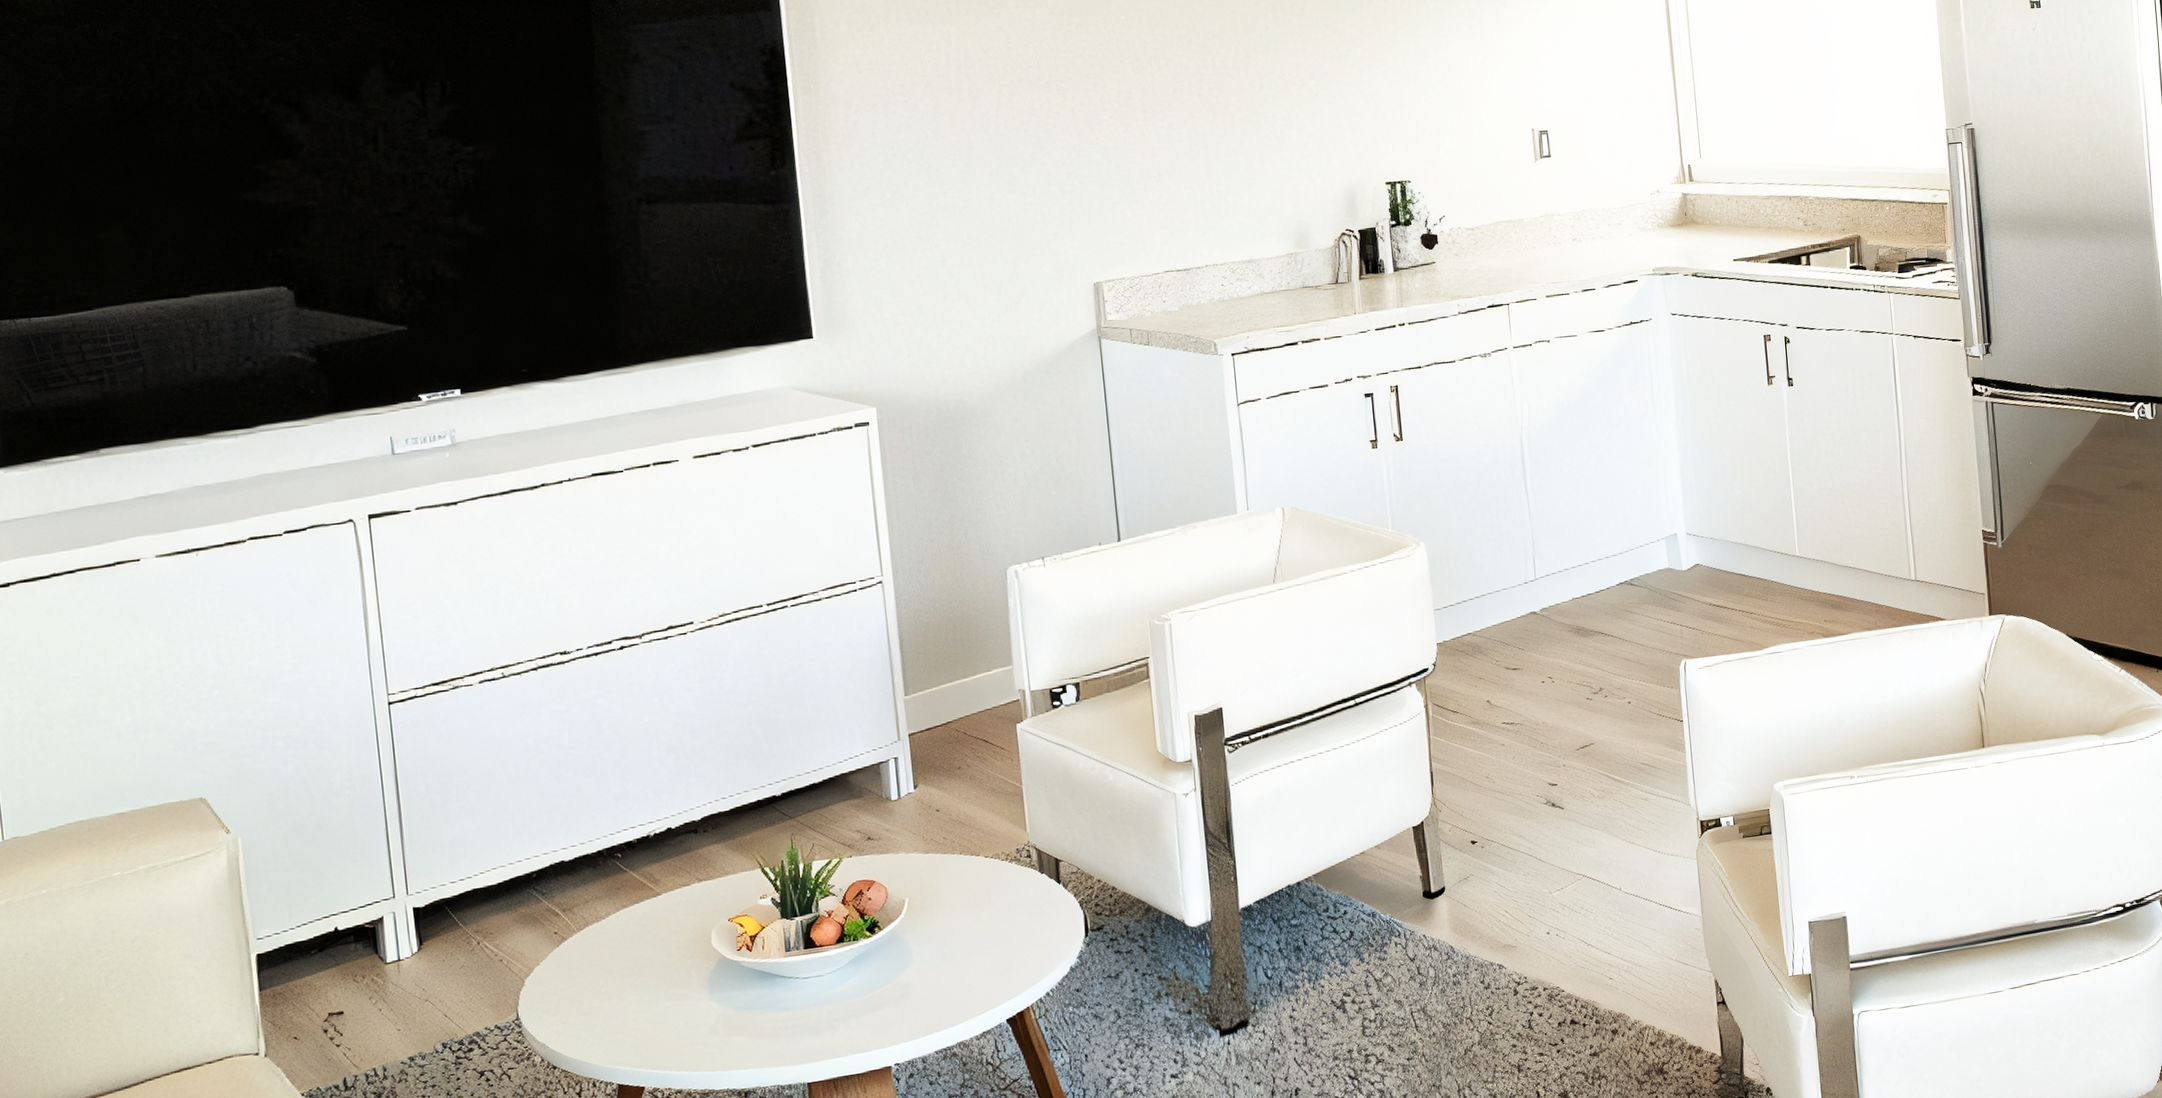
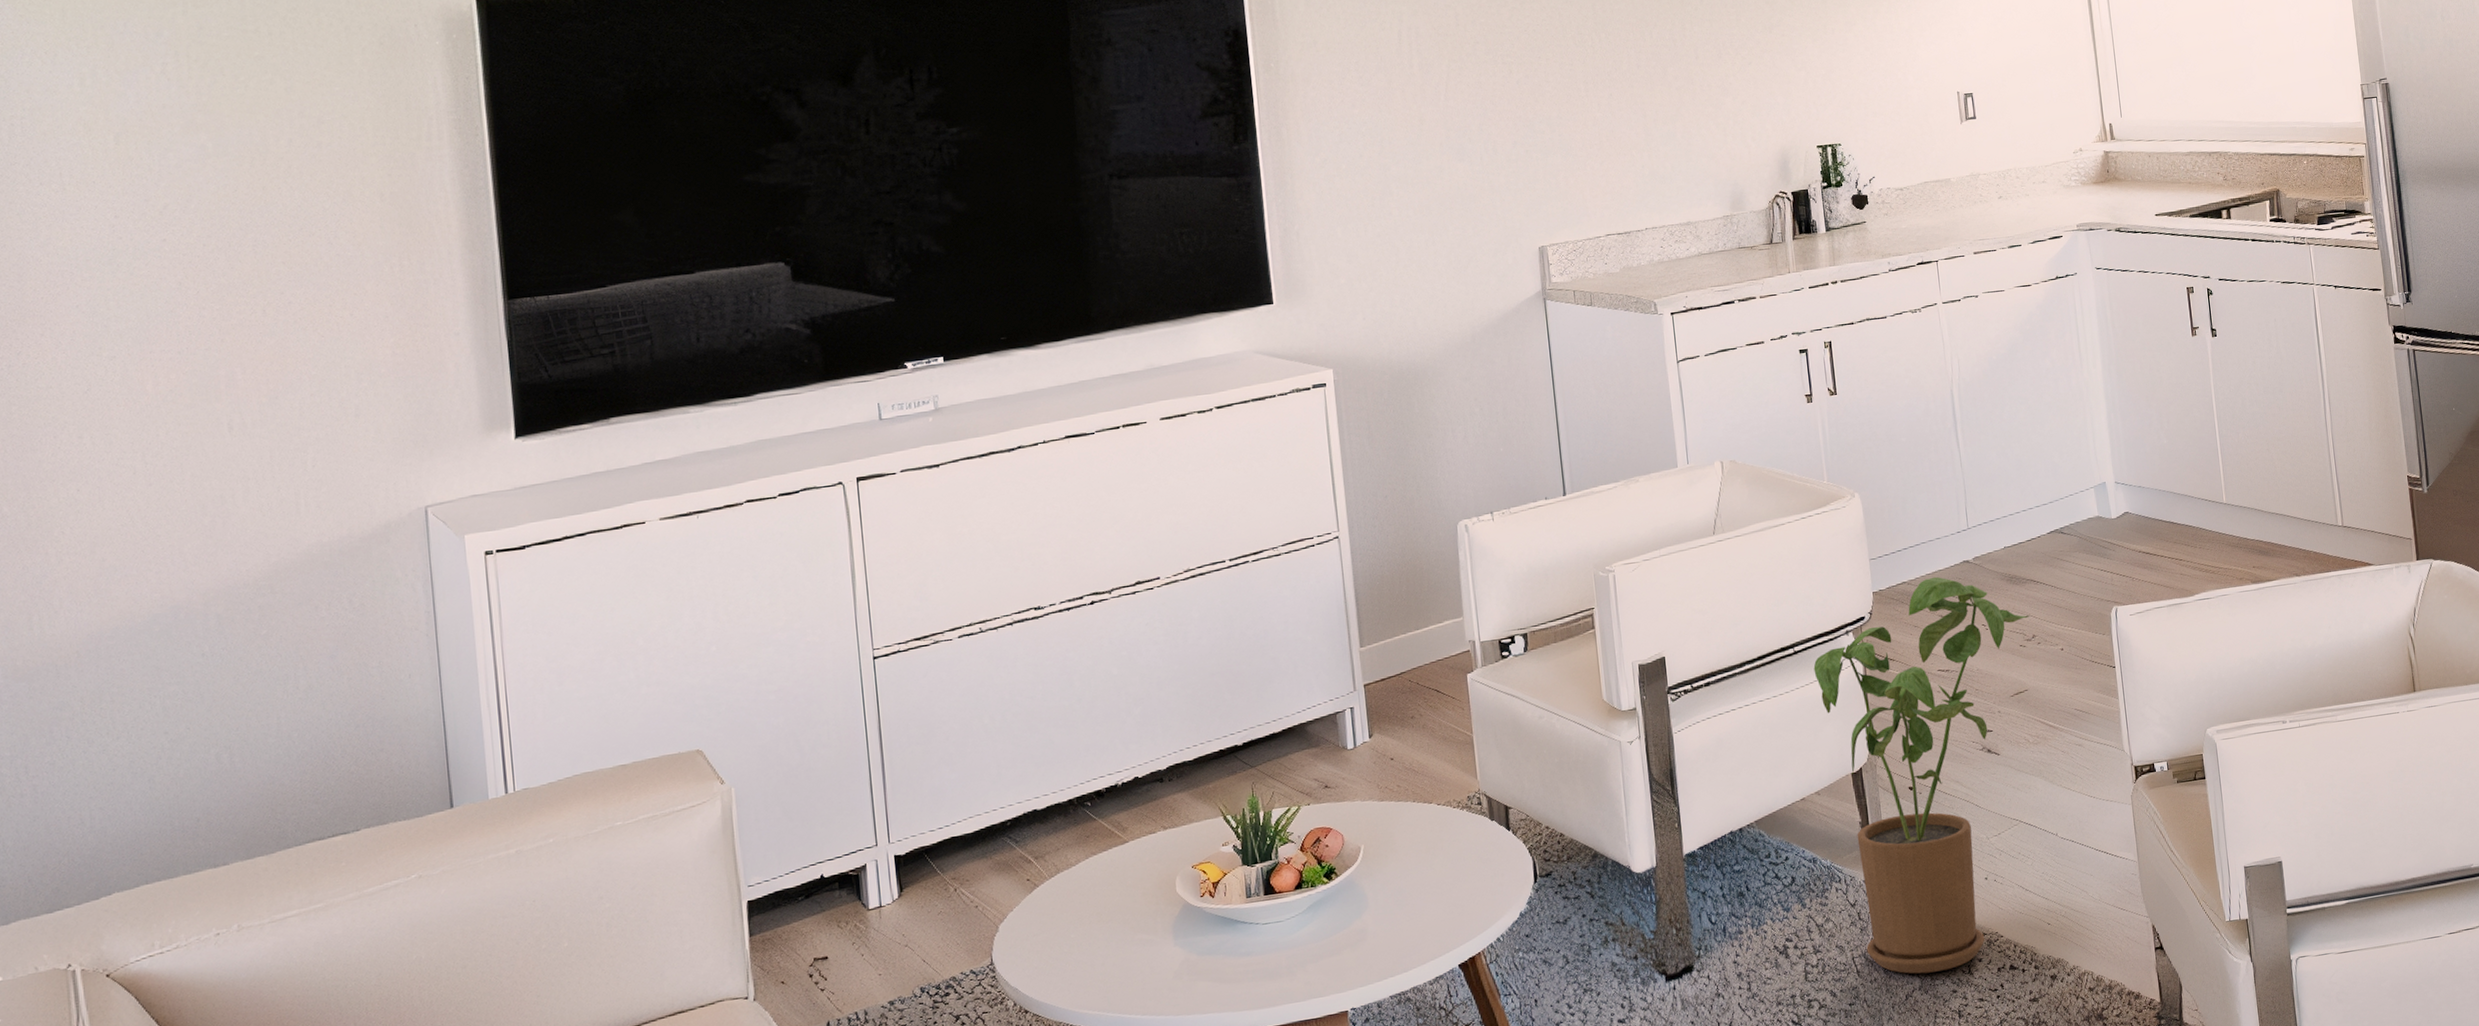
house plant: none [1375,628,1598,1029] -> present [1813,576,2030,974]

